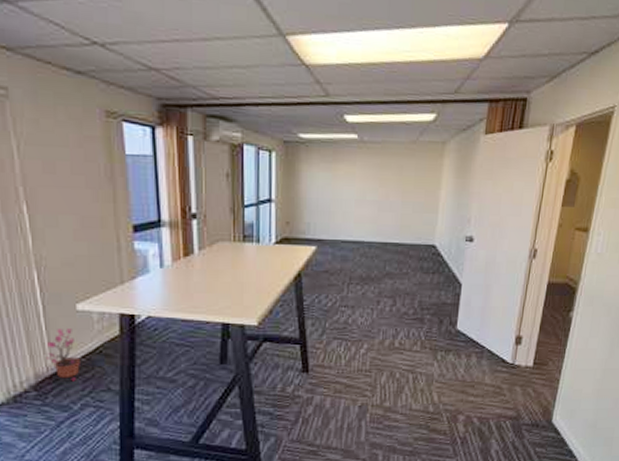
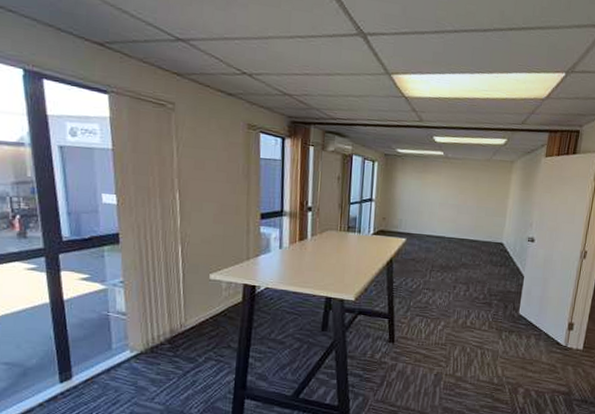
potted plant: present [46,328,80,382] -> none [181,293,208,338]

